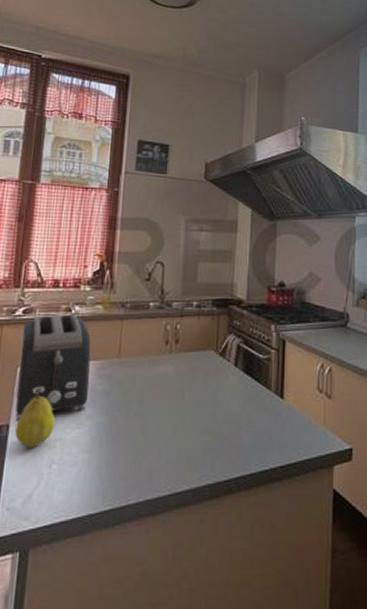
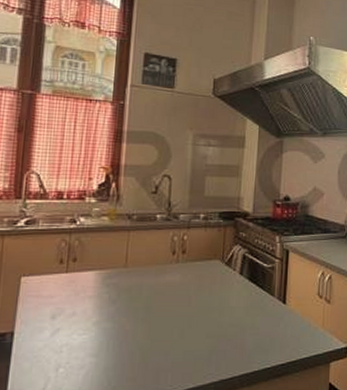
toaster: present [15,313,91,422] -> none [19,224,97,329]
fruit: present [15,392,56,448] -> none [20,300,62,353]

